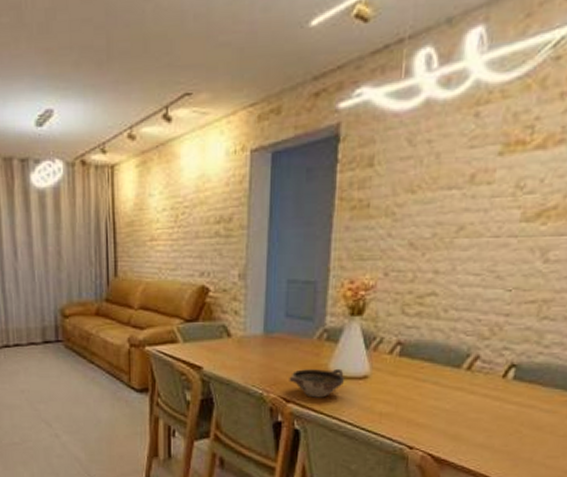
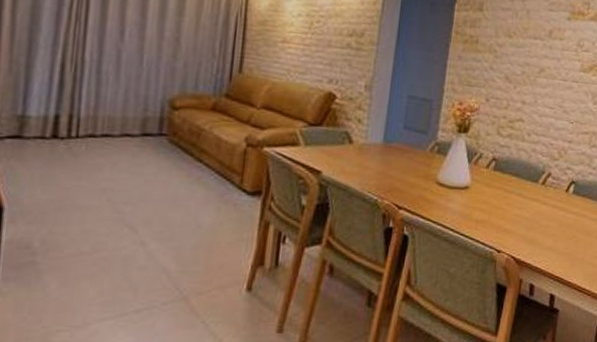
bowl: present [289,368,345,398] -> none [402,178,451,206]

